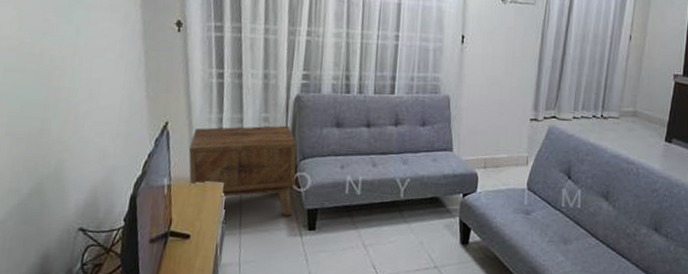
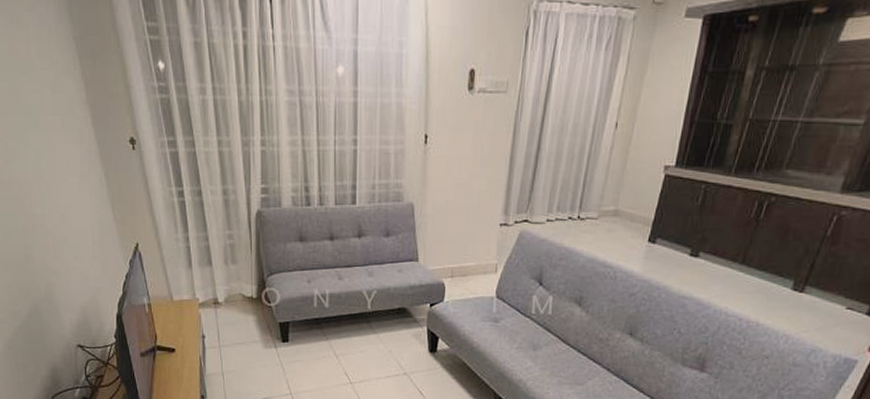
side table: present [188,125,297,216] -> none [161,242,266,329]

